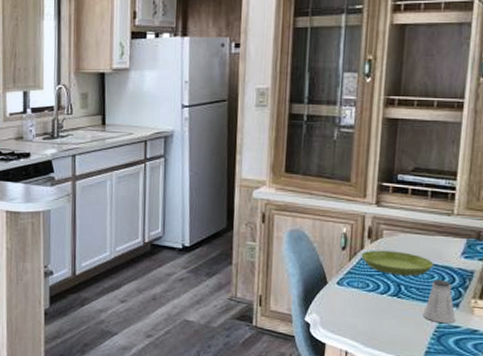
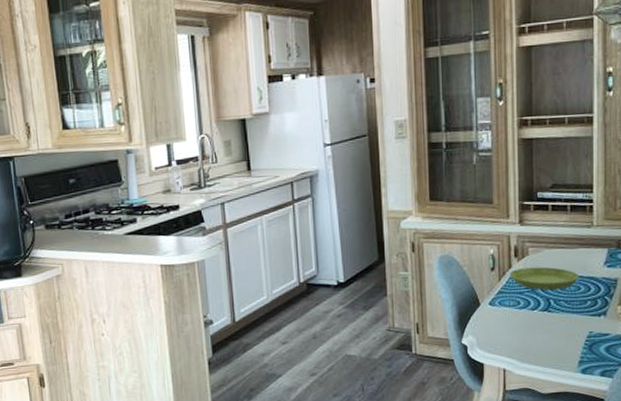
saltshaker: present [423,279,456,323] -> none [573,290,604,332]

